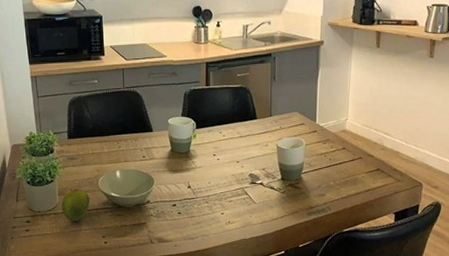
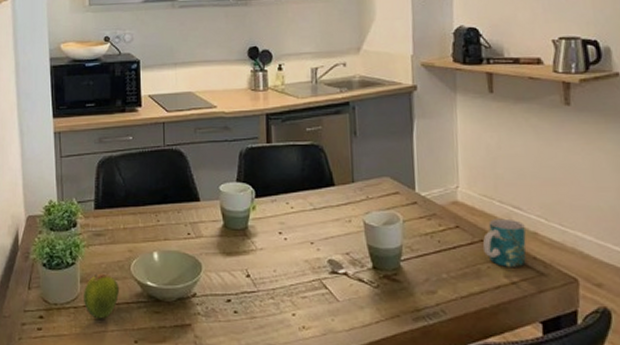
mug: none [361,142,391,176] -> present [483,218,527,267]

